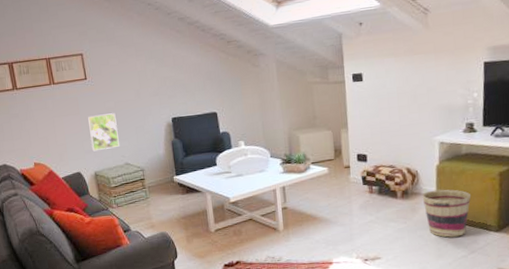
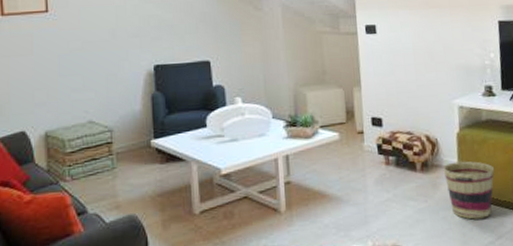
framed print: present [87,113,119,152] -> none [43,56,83,105]

